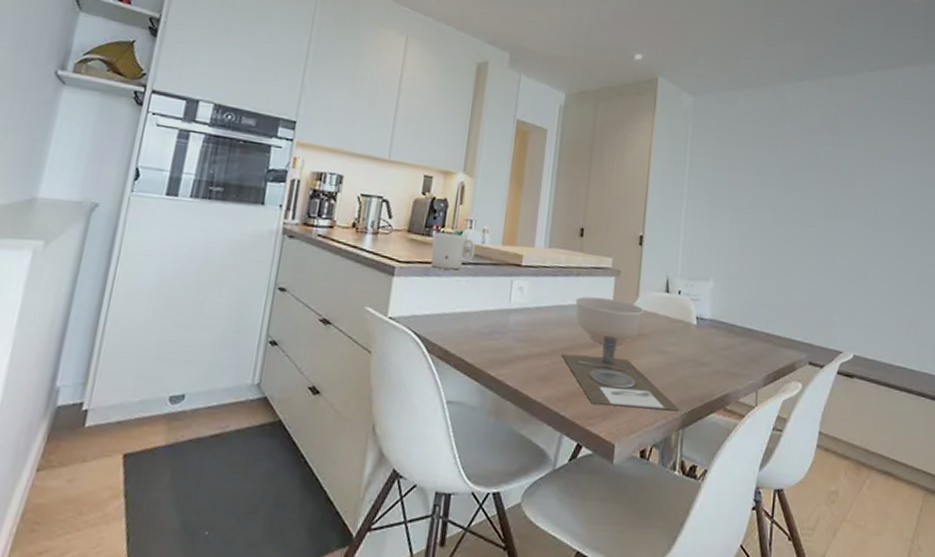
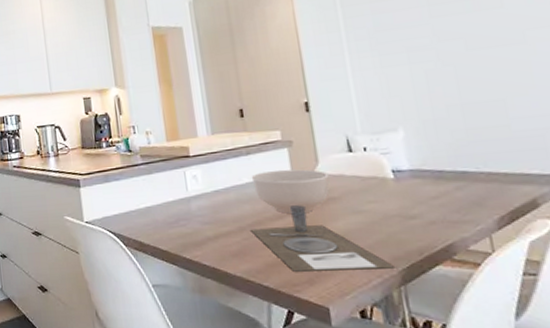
mug: present [430,232,476,270] -> none [103,141,145,174]

